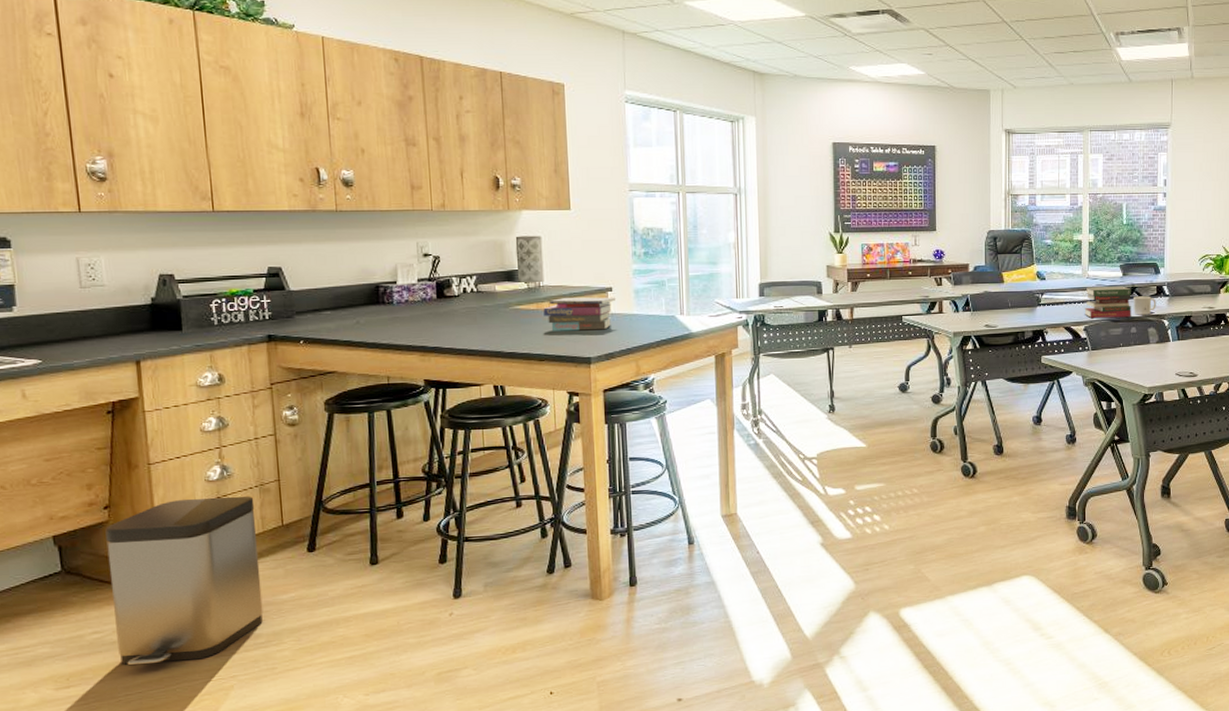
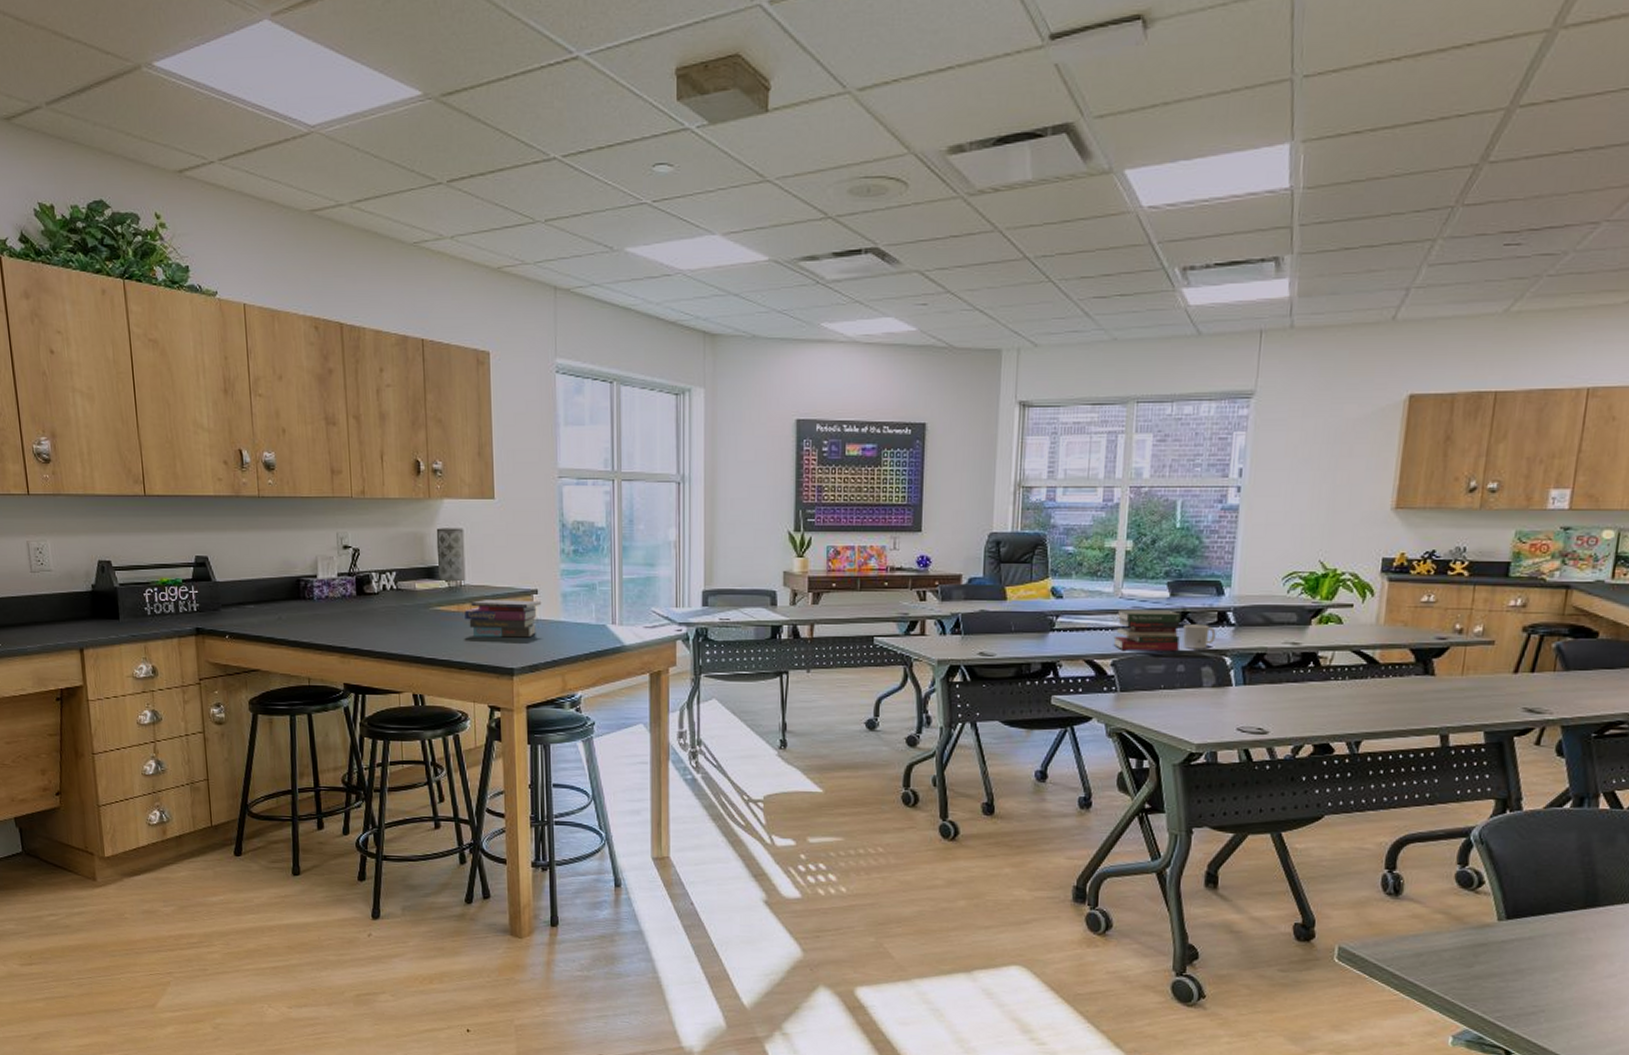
pedal bin: present [105,496,263,666] -> none [57,792,195,952]

